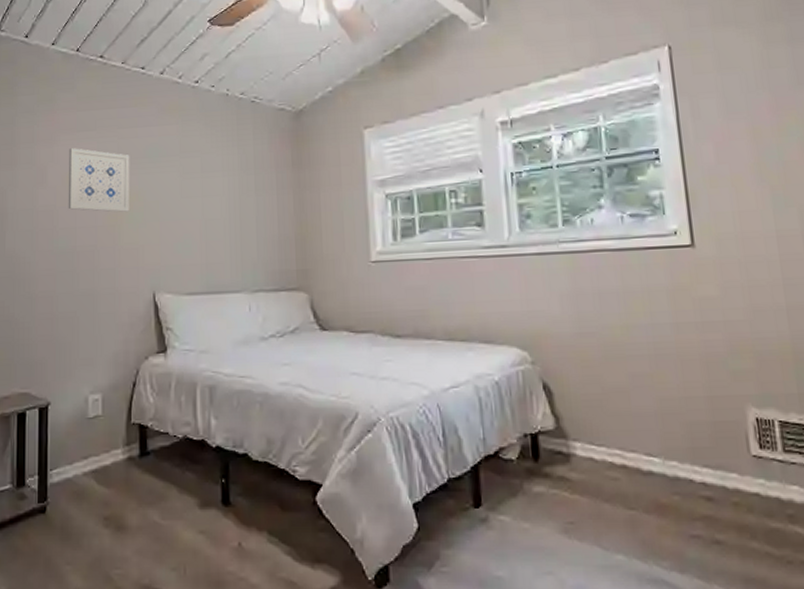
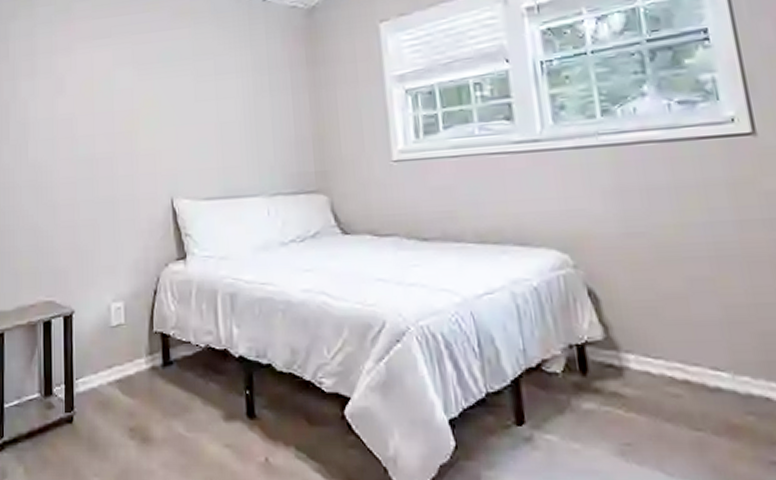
wall art: present [68,148,130,212] -> none [86,56,145,118]

